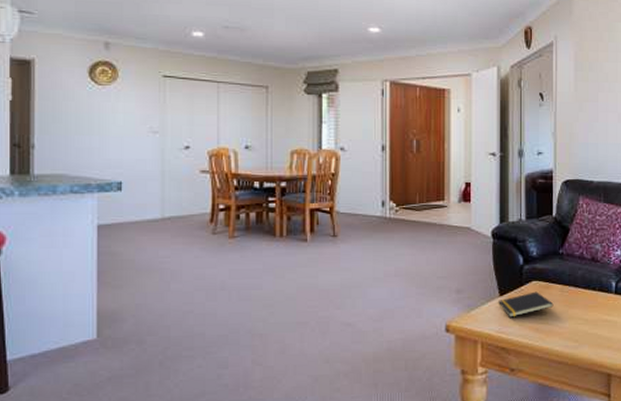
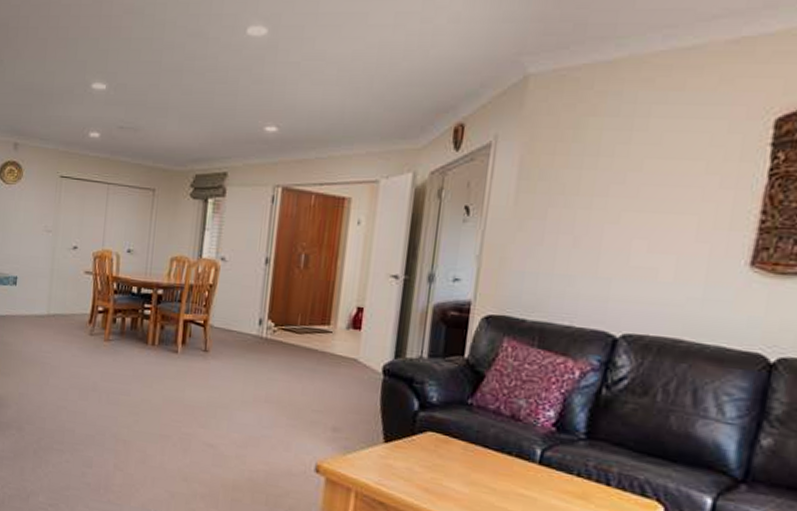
notepad: present [498,291,554,318] -> none [381,444,452,470]

